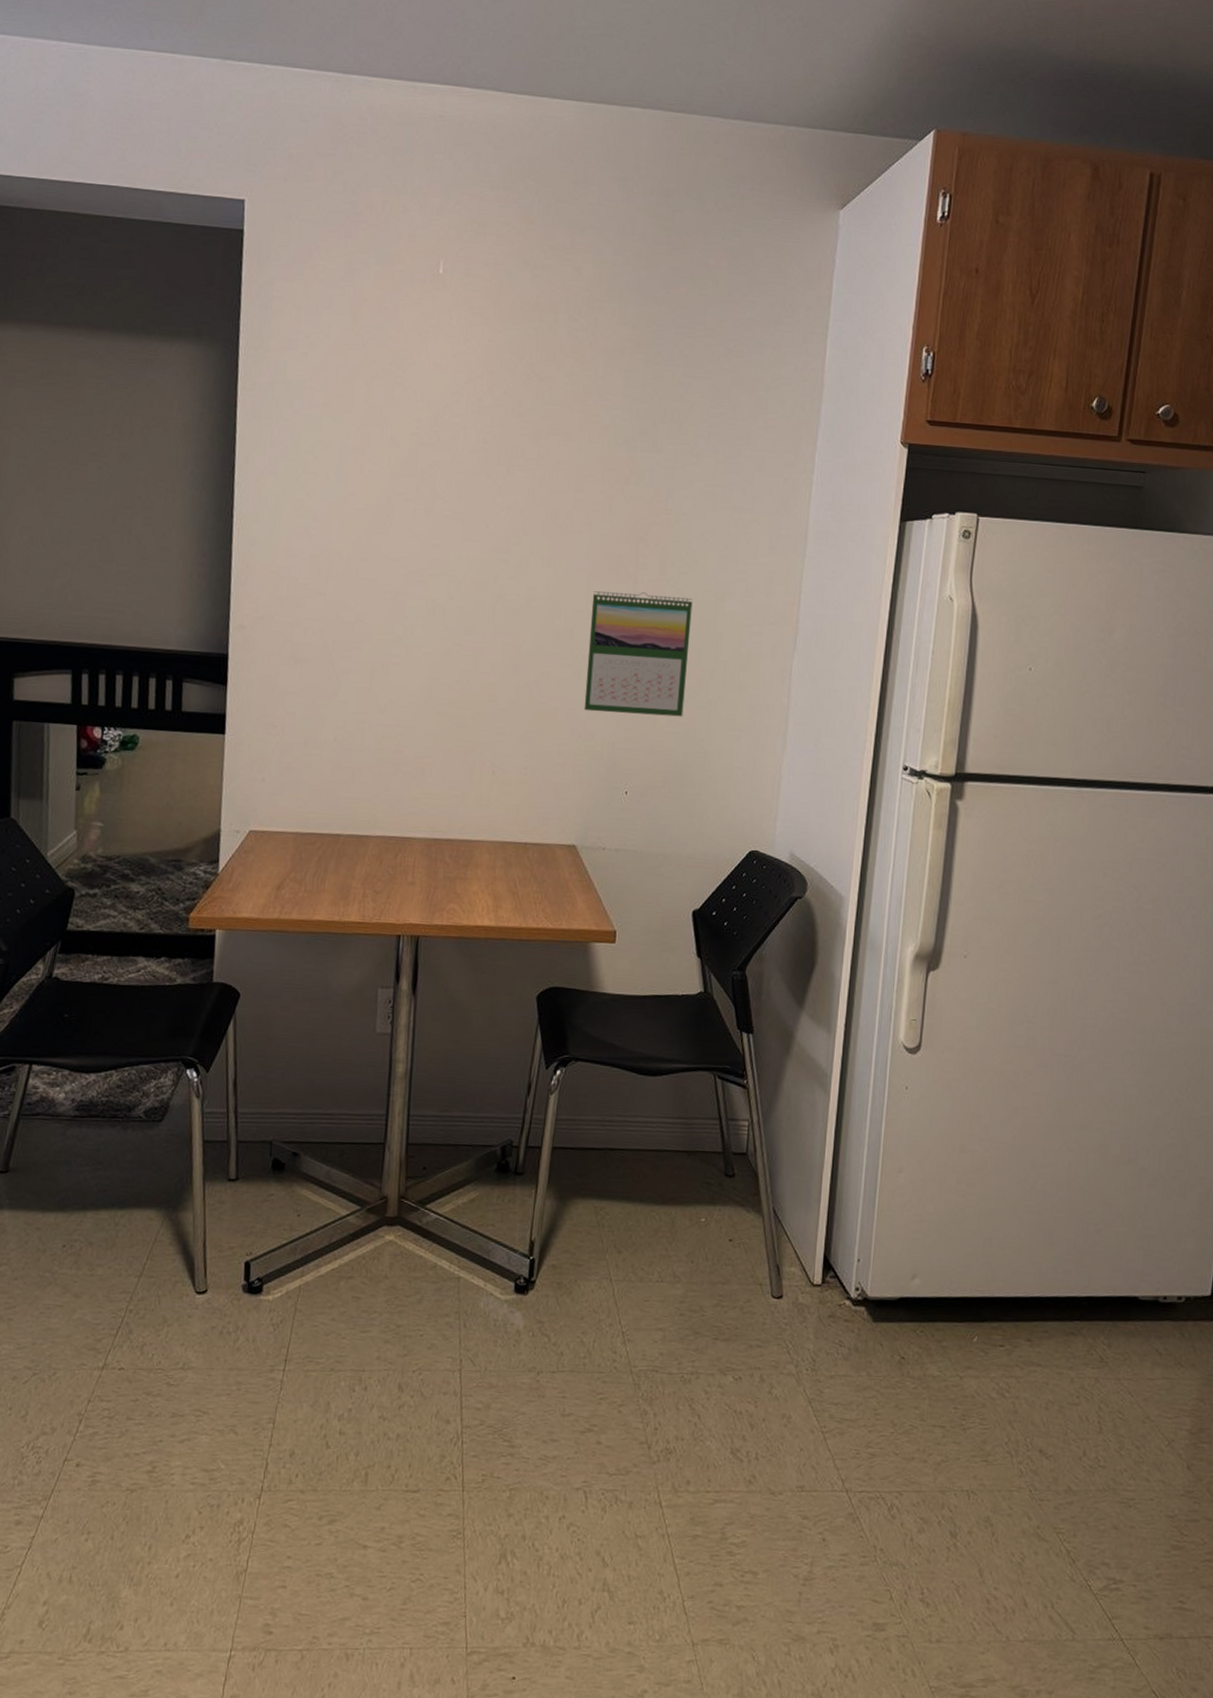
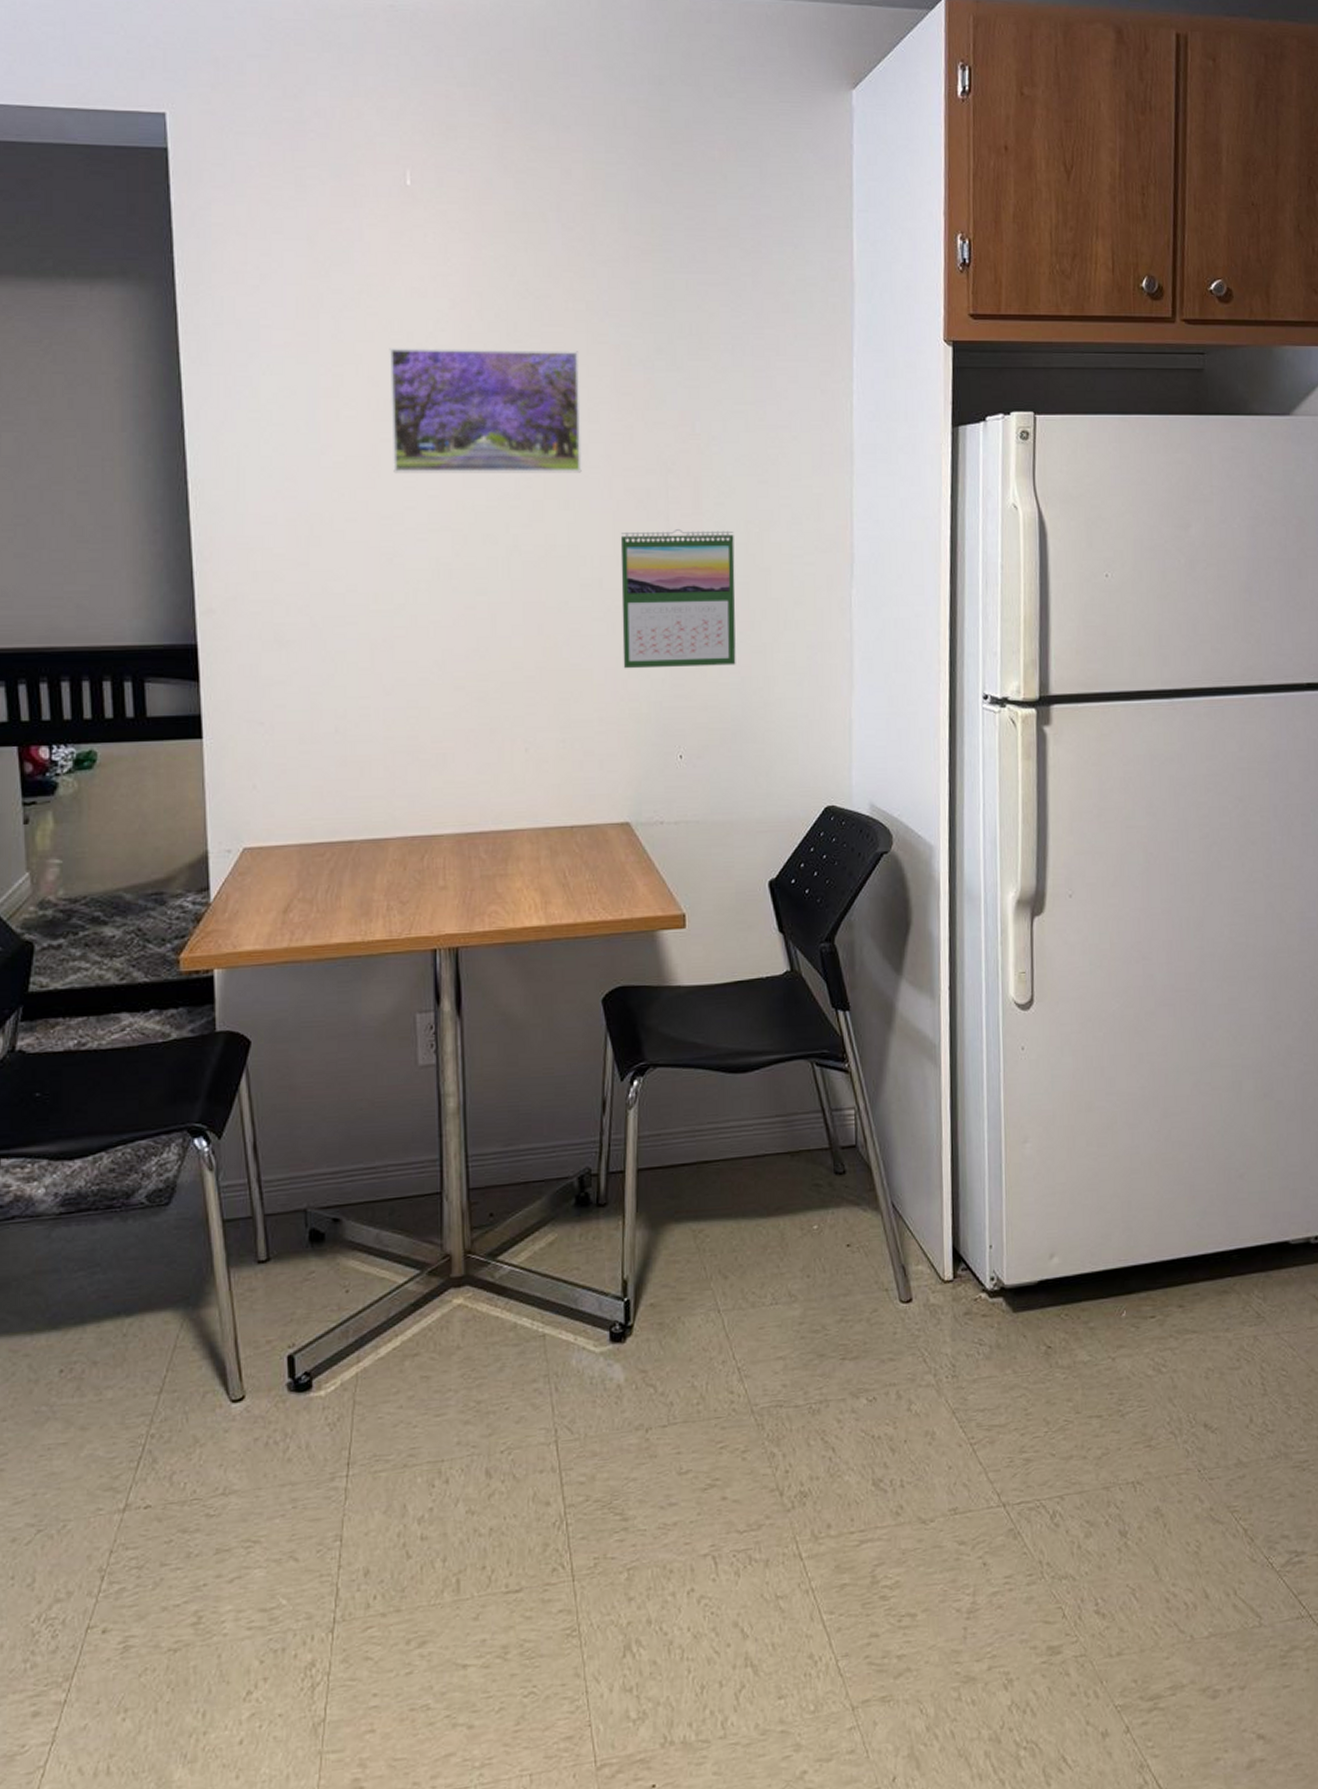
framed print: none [404,414,573,536] -> present [389,347,582,474]

